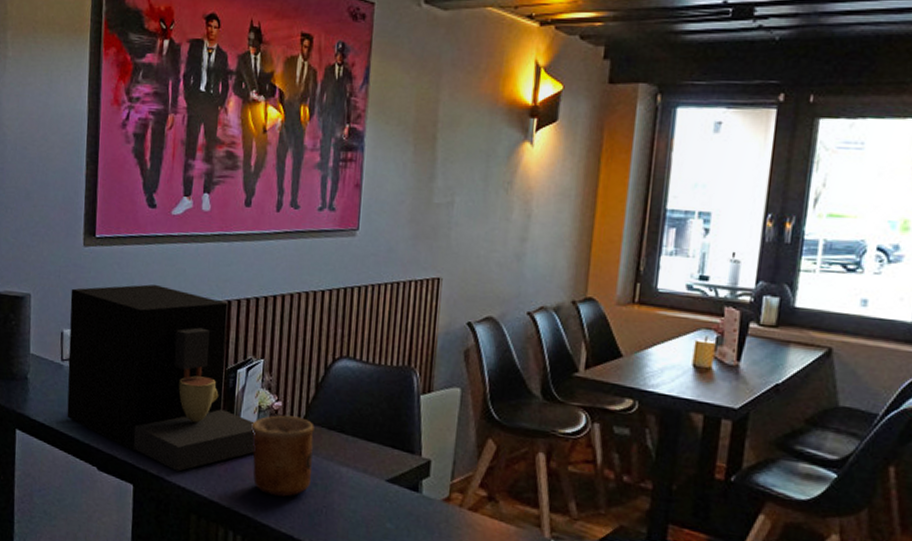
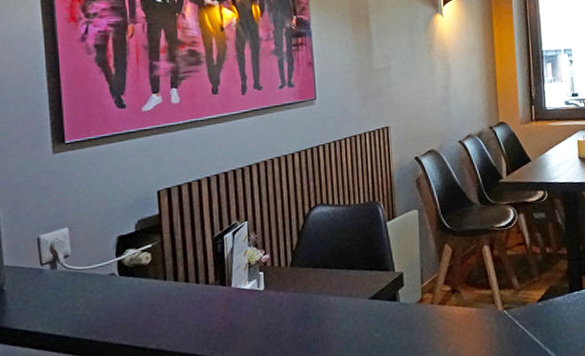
coffee maker: present [67,284,255,472] -> none [44,175,249,340]
cup: present [250,415,314,497] -> none [242,263,305,338]

